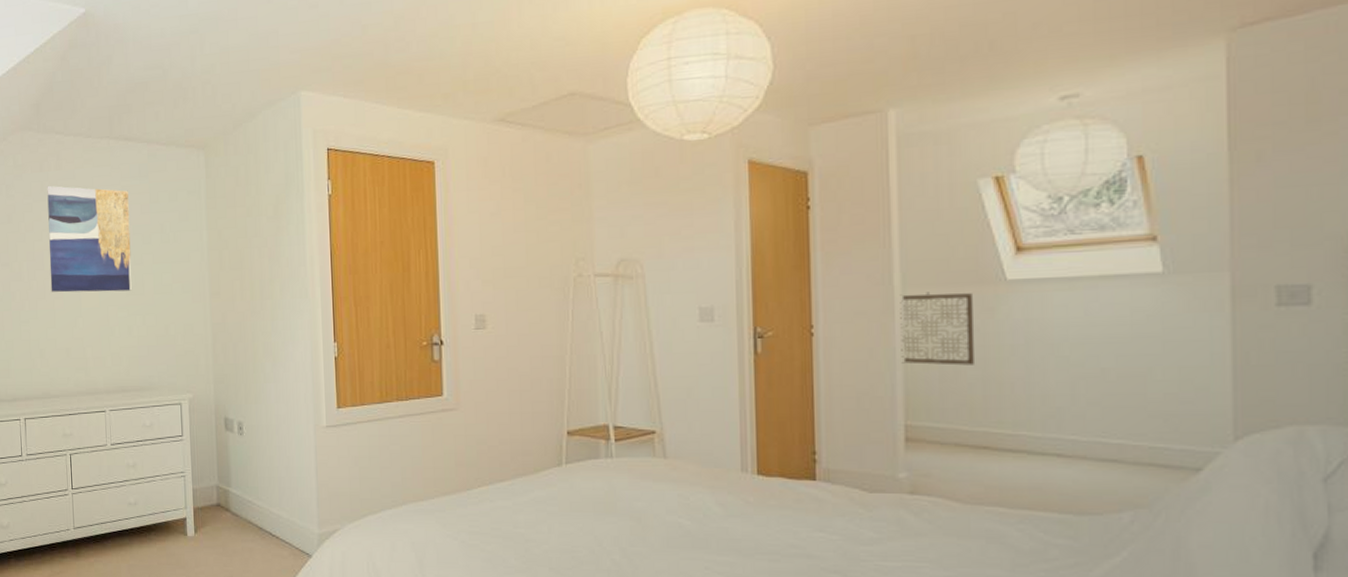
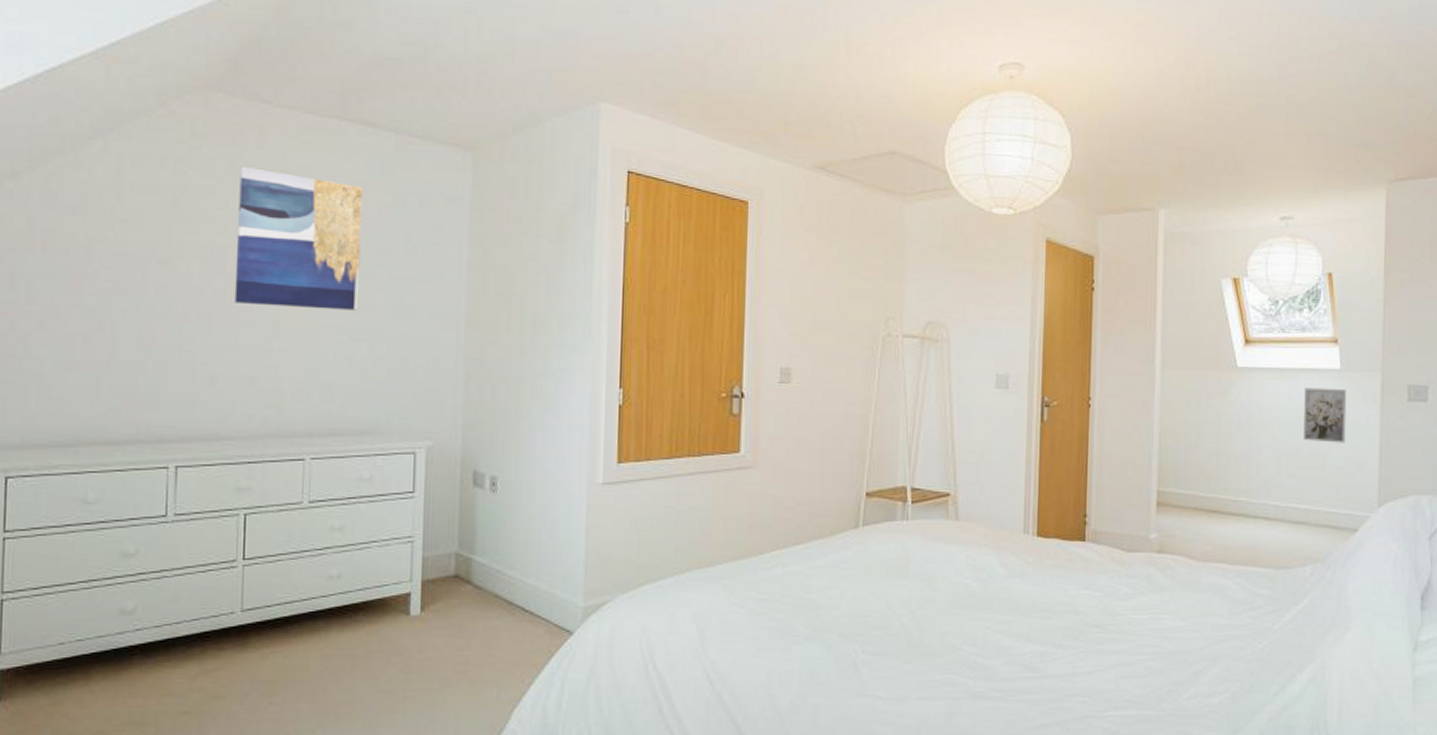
wall art: present [900,292,976,366] -> none [1157,373,1213,439]
wall art: none [1108,296,1176,363] -> present [1303,387,1347,443]

